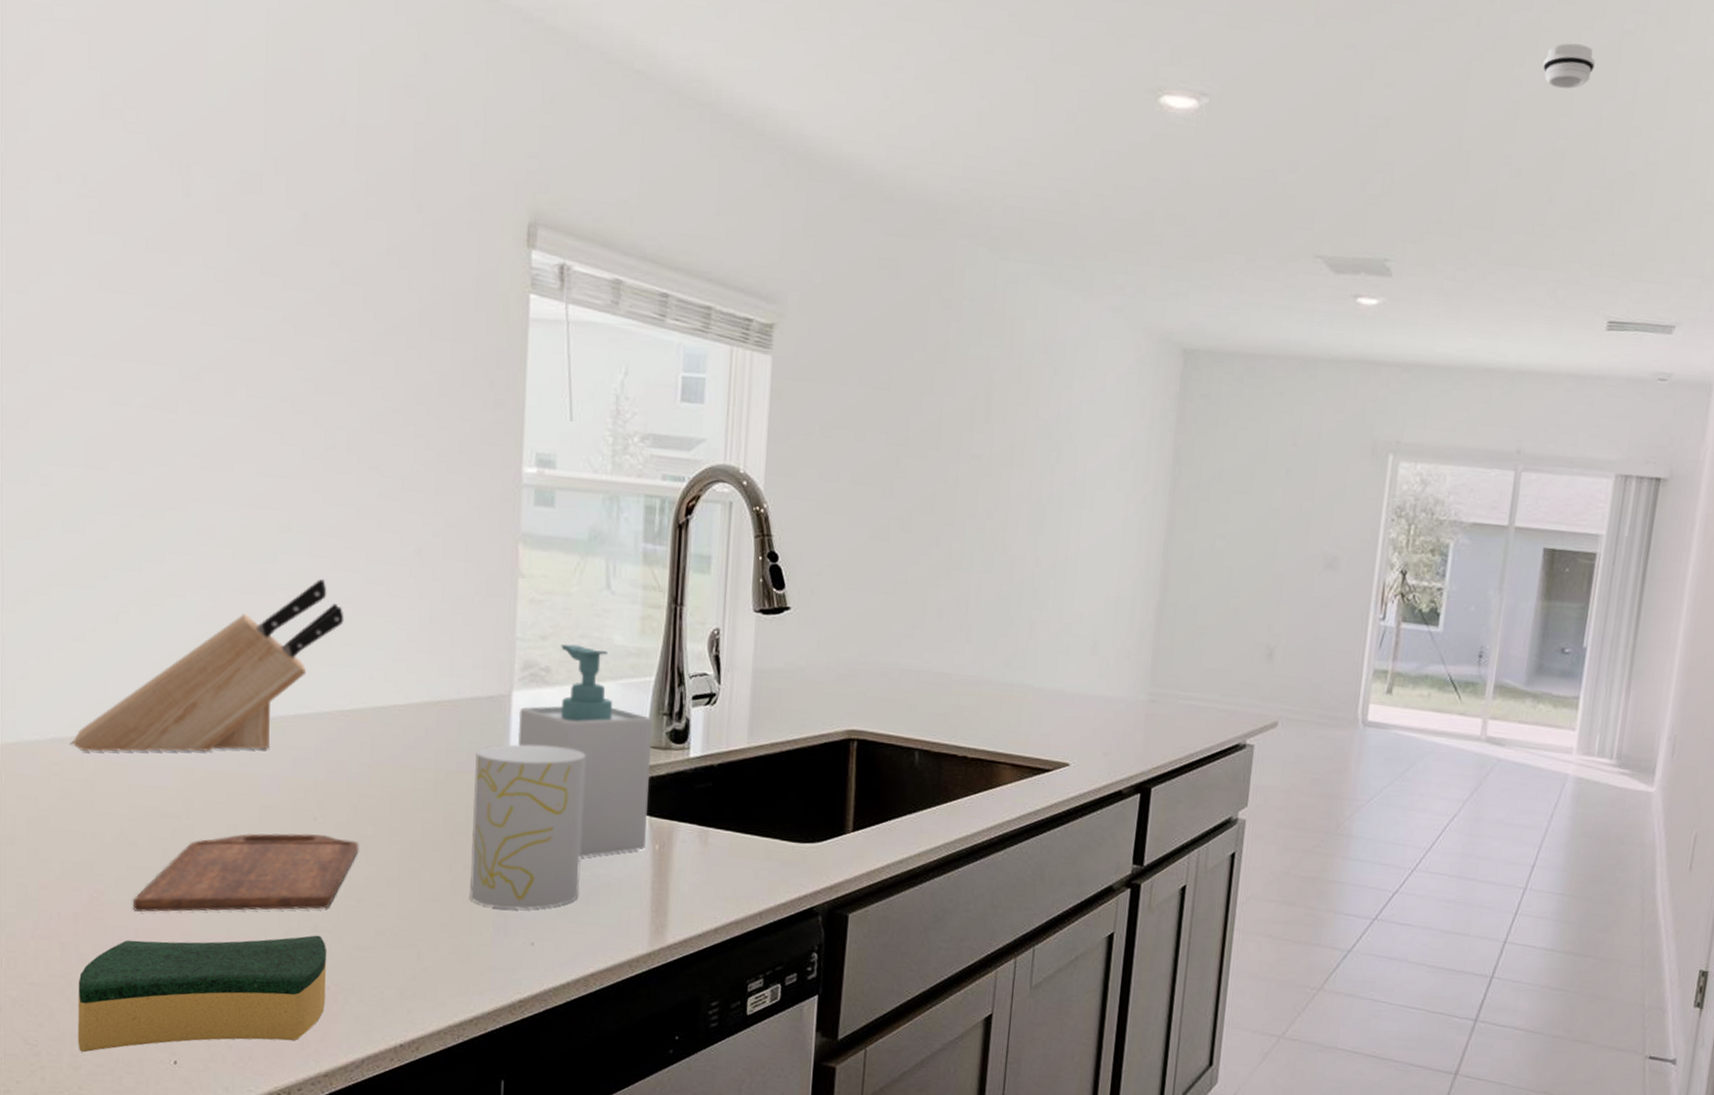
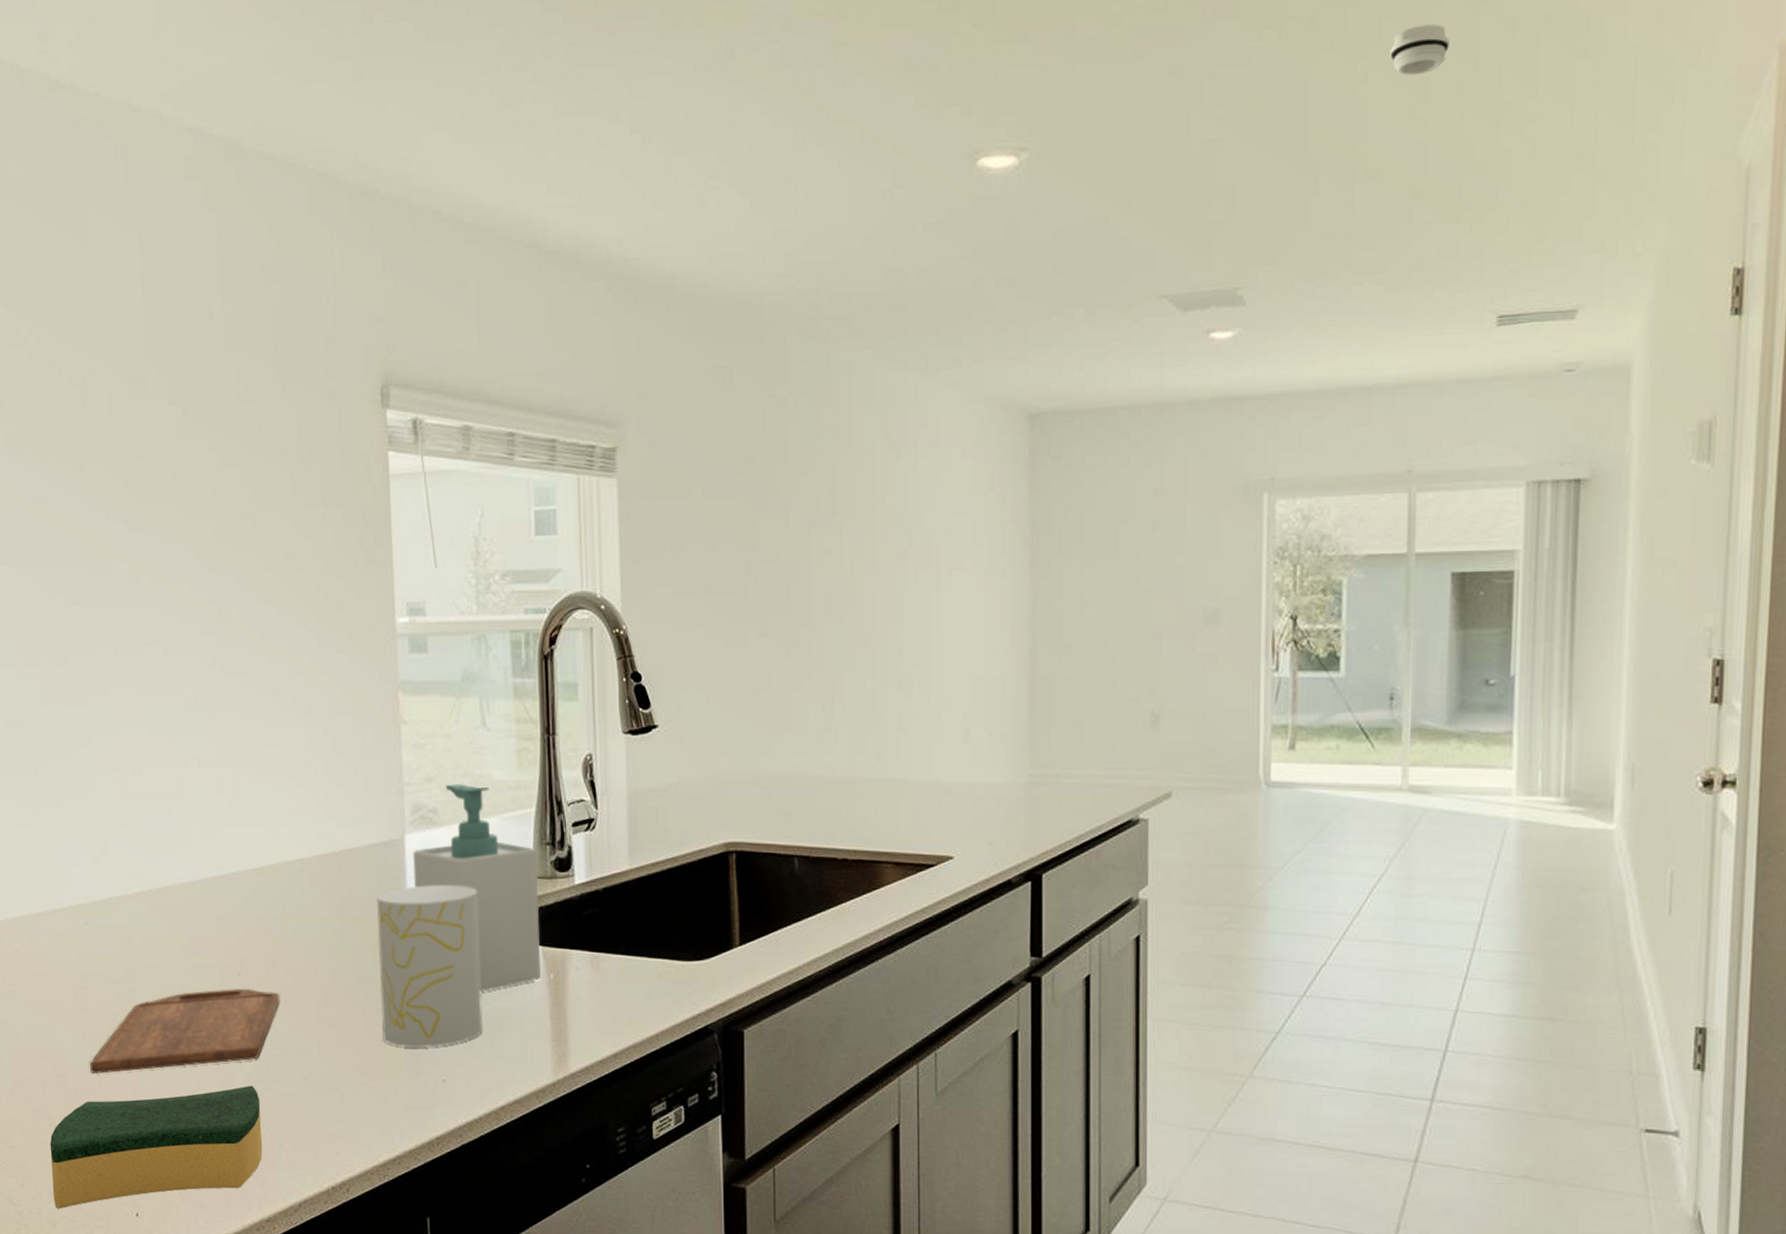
knife block: present [72,578,344,752] -> none [28,745,250,928]

